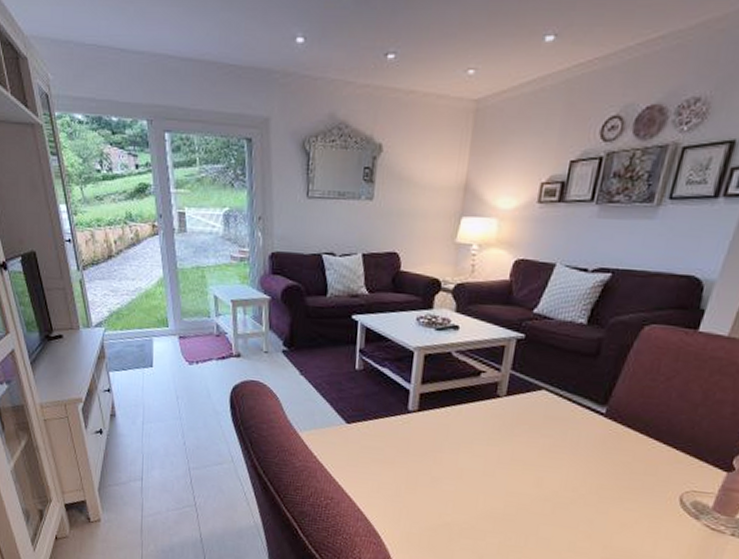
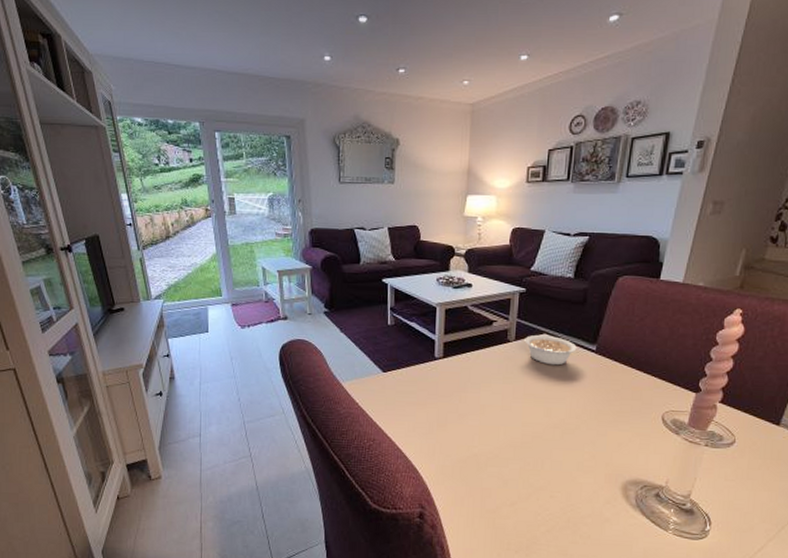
legume: none [517,390,583,429] -> present [524,334,578,366]

